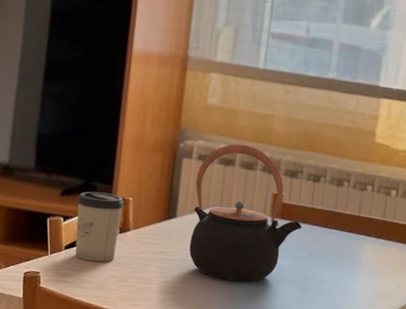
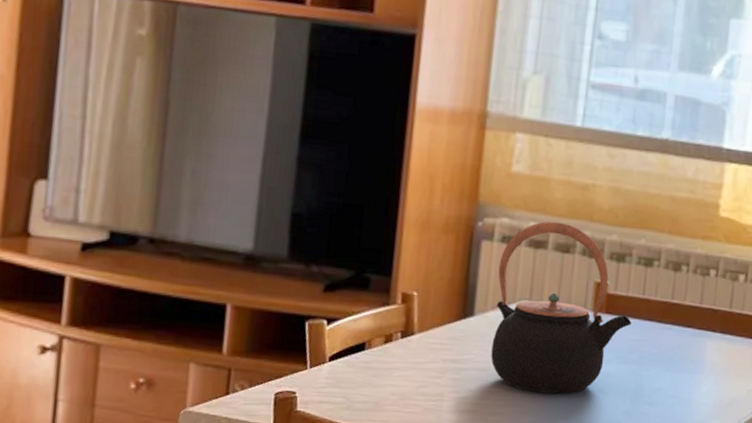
cup: present [75,191,124,262] -> none [343,285,406,376]

